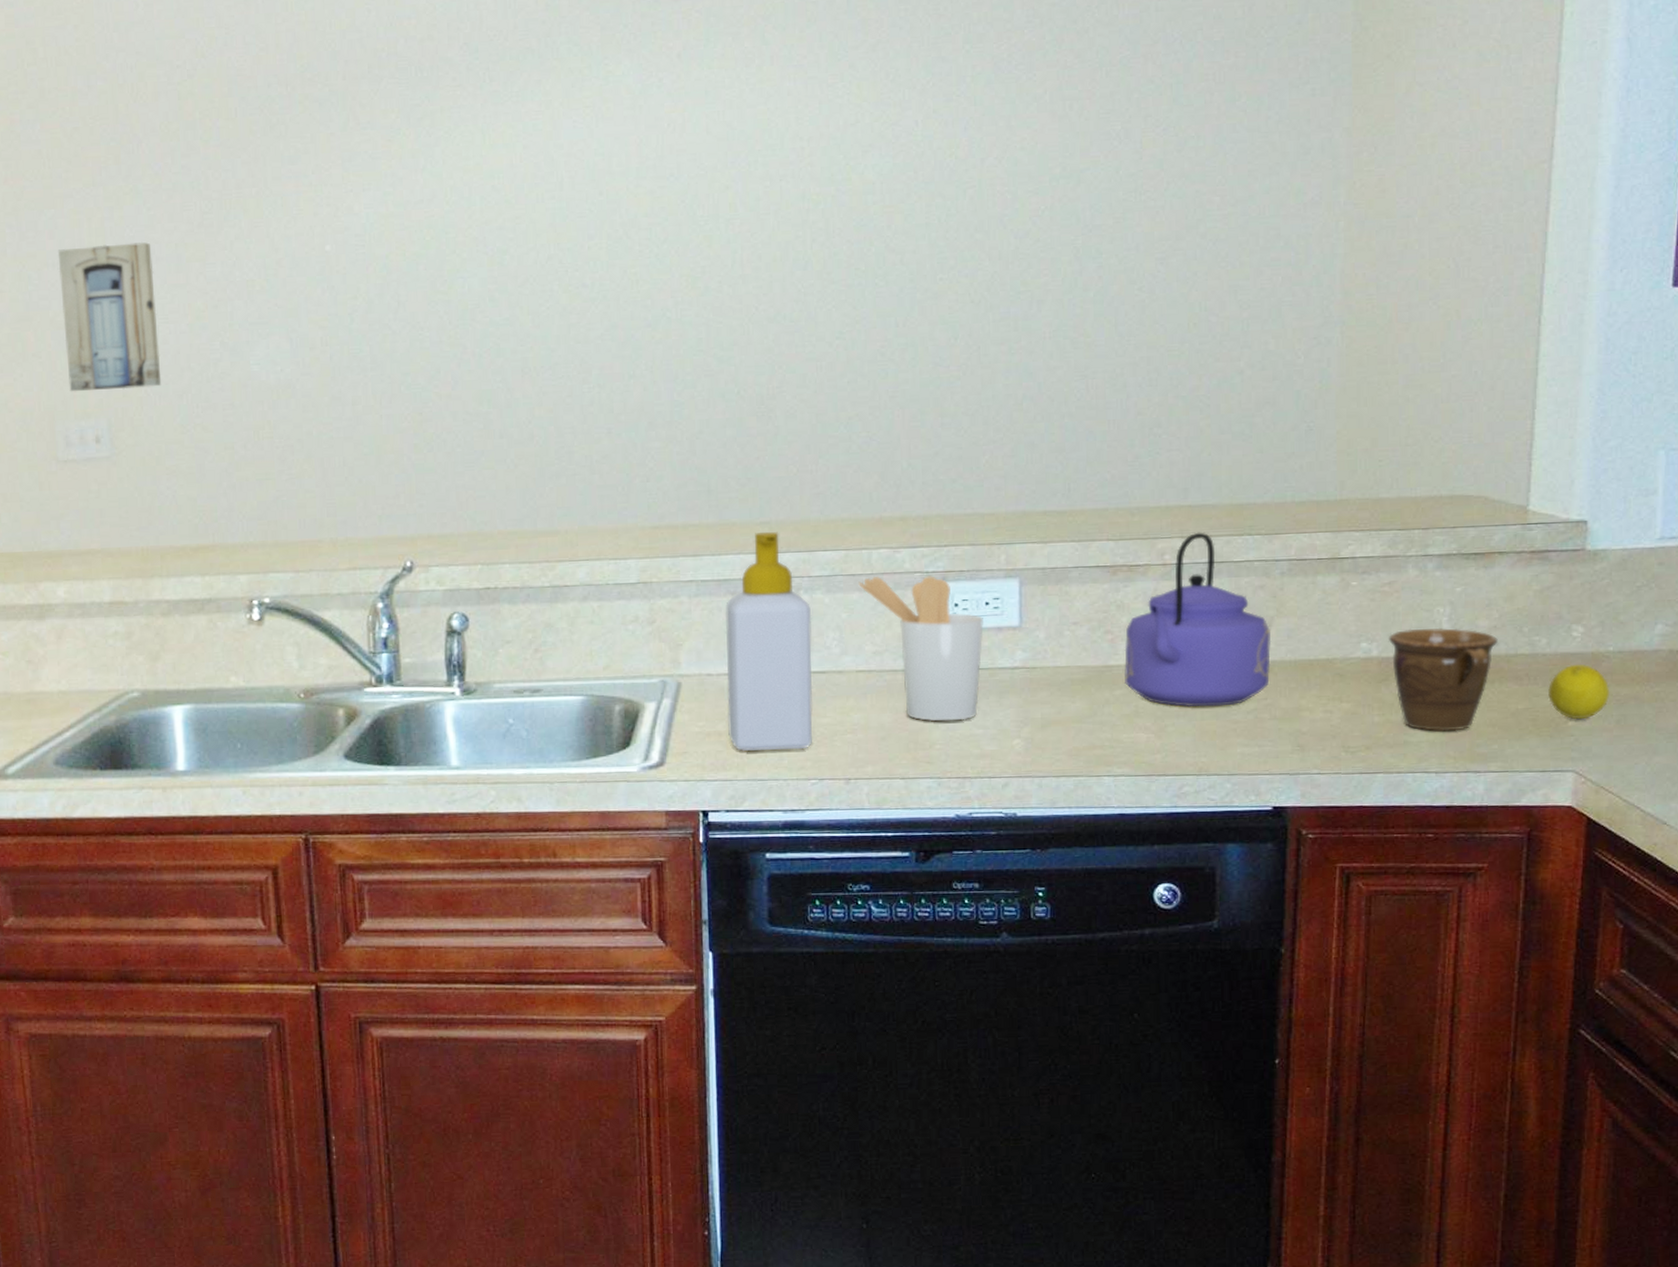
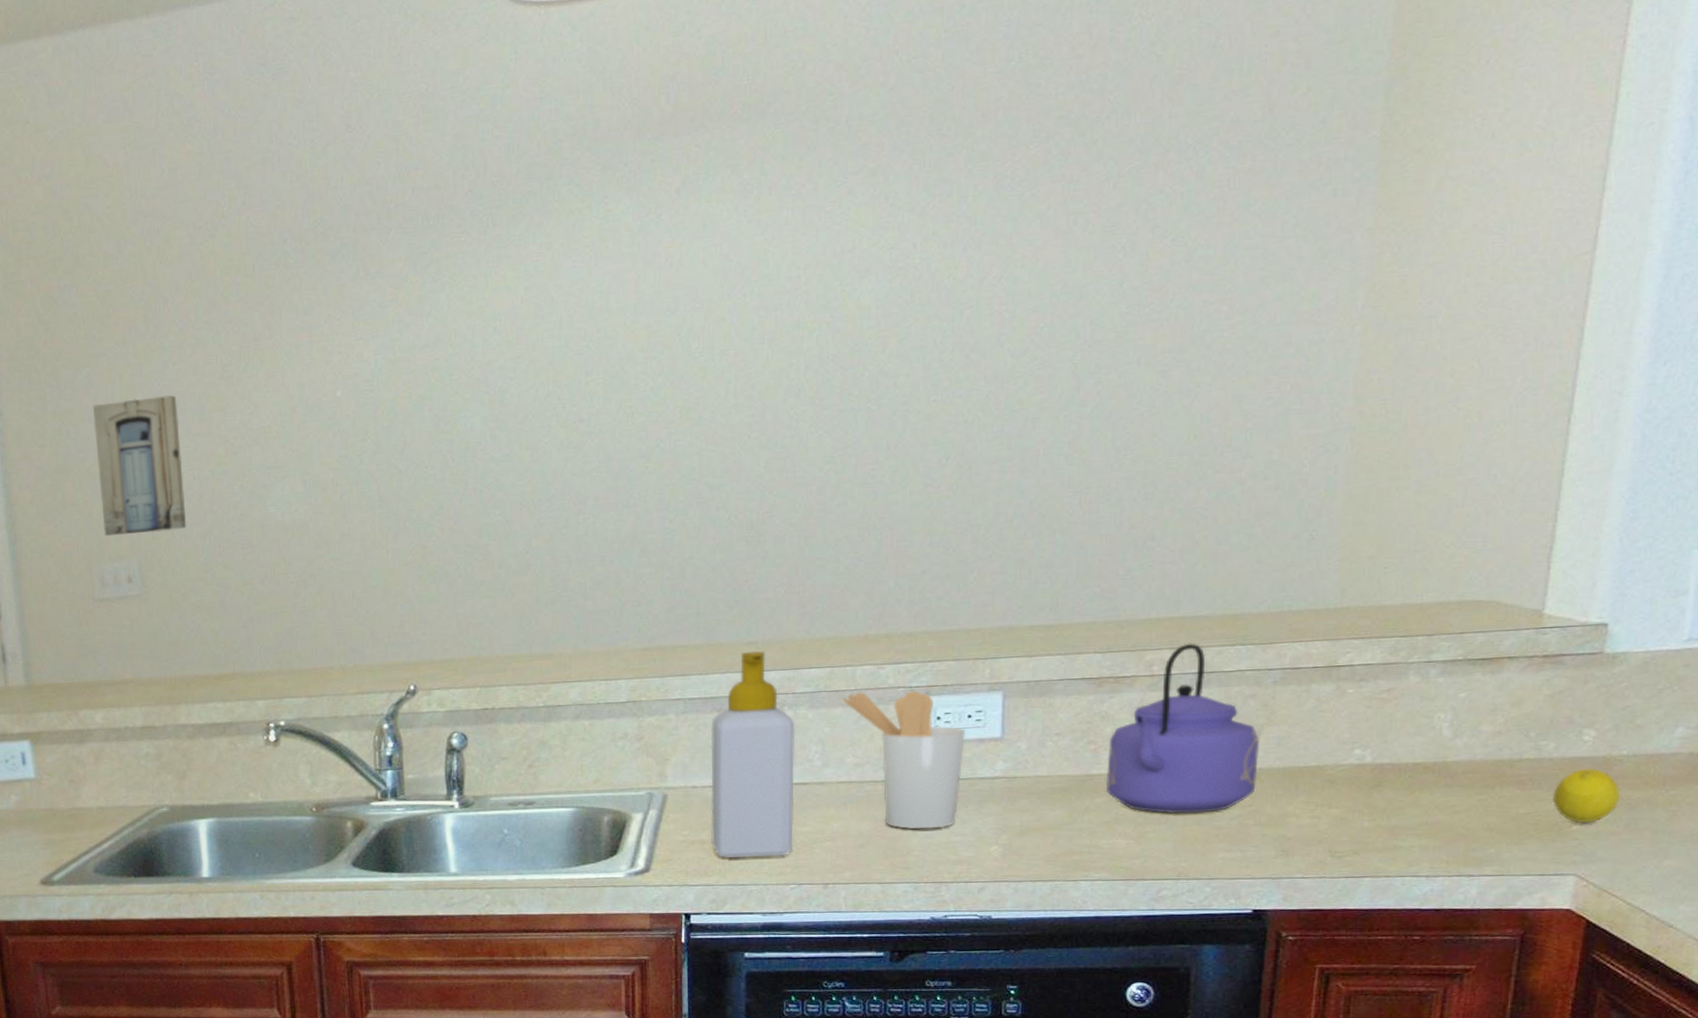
mug: present [1388,627,1498,732] -> none [1383,733,1502,836]

